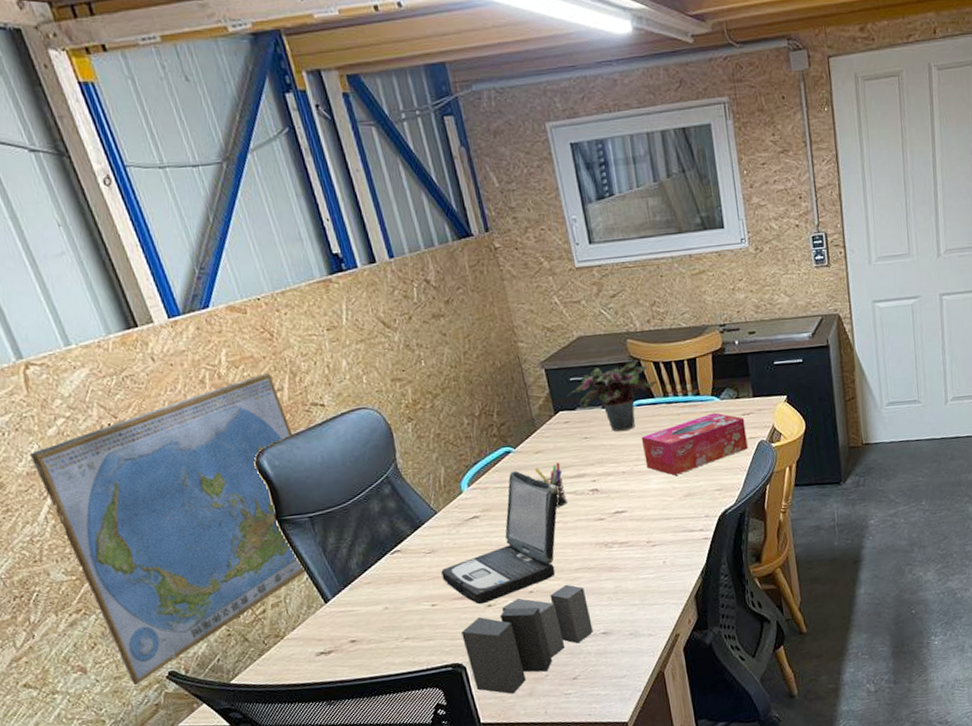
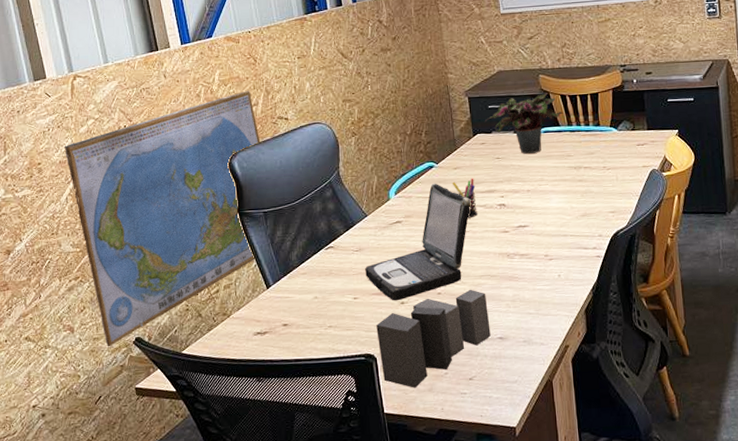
tissue box: present [641,413,748,476] -> none [545,142,641,196]

